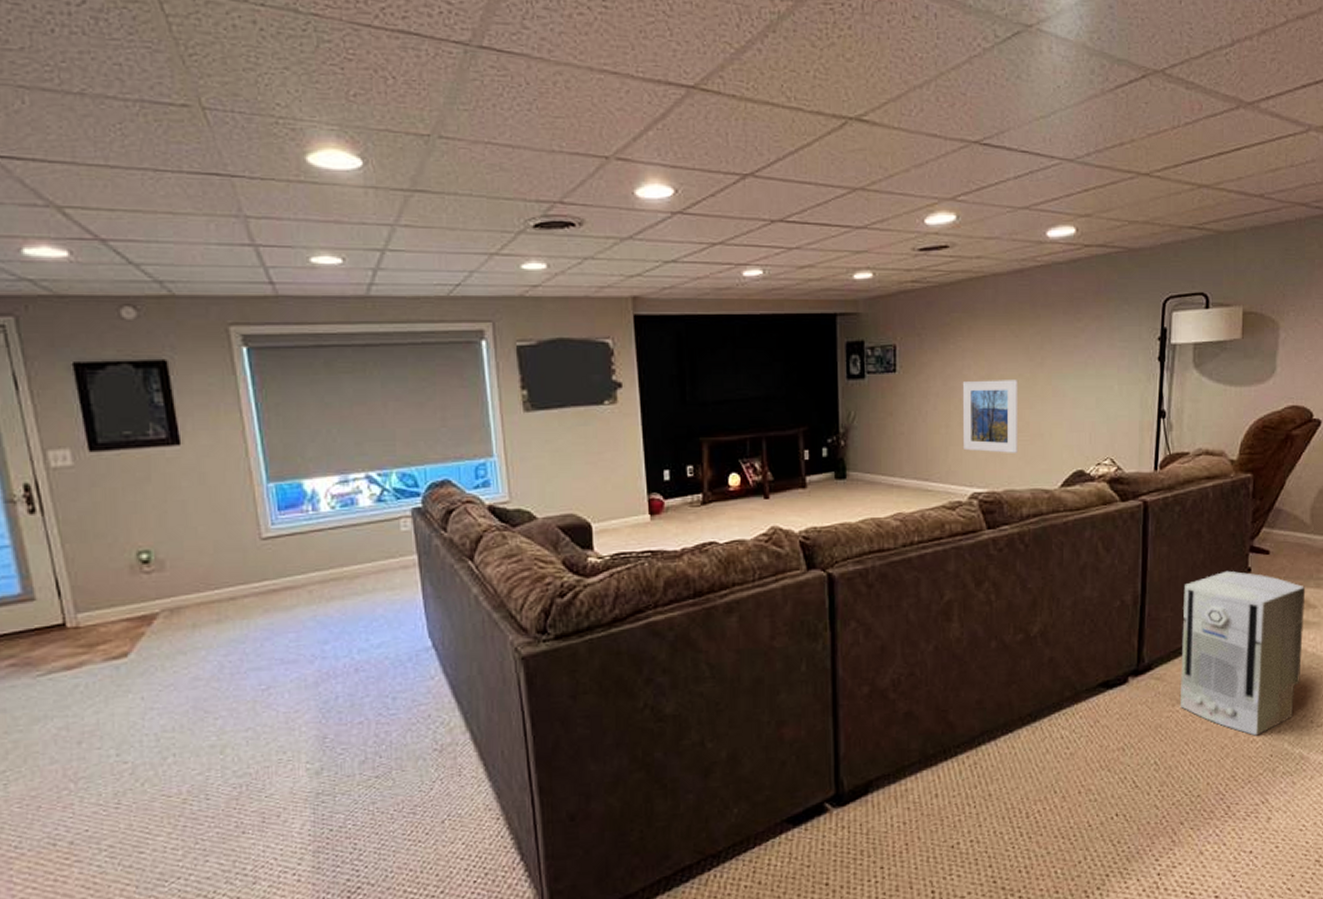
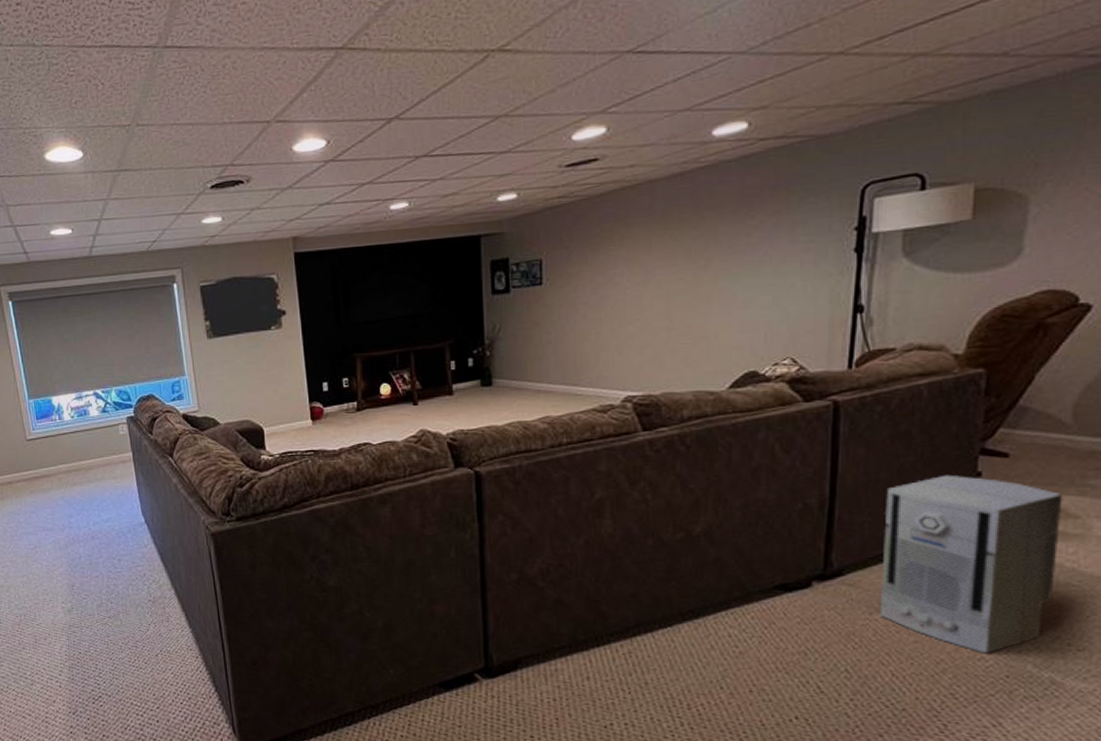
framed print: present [962,380,1019,453] -> none [614,284,679,357]

